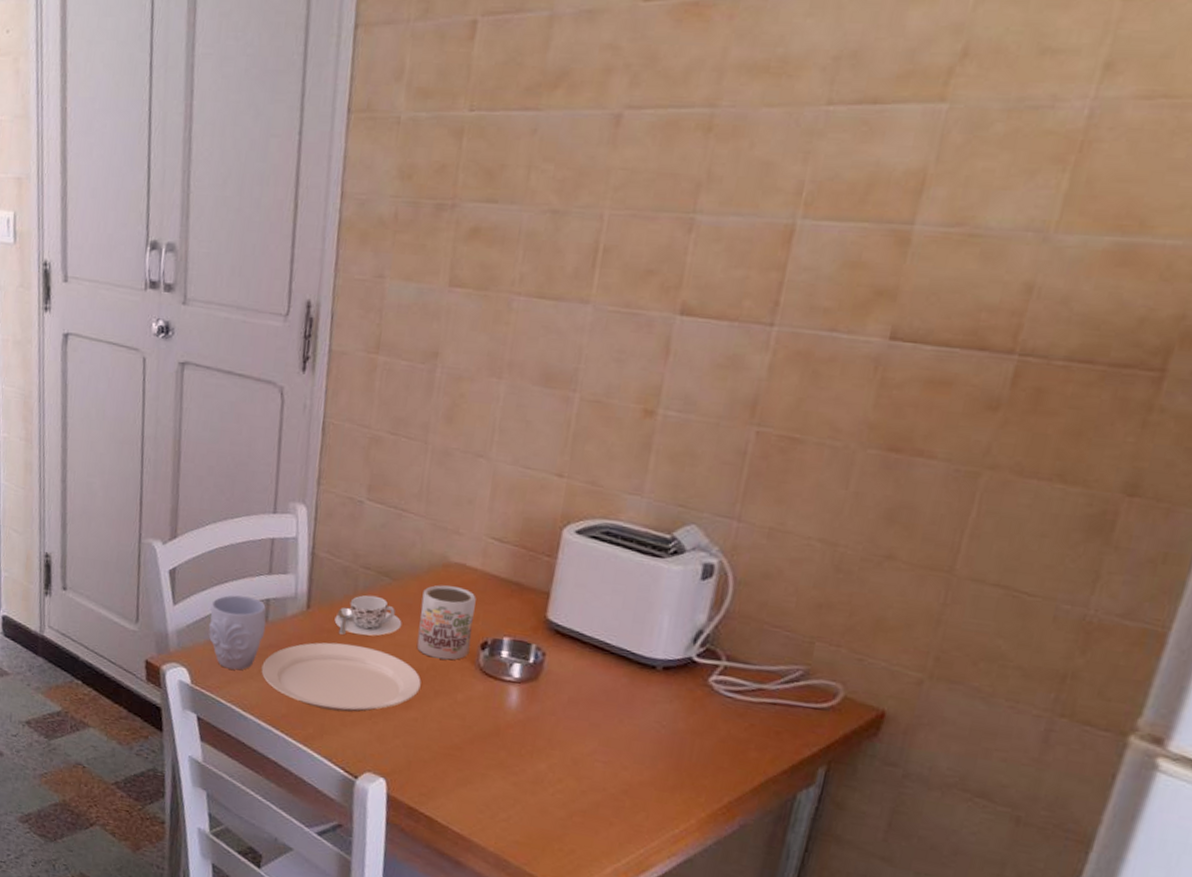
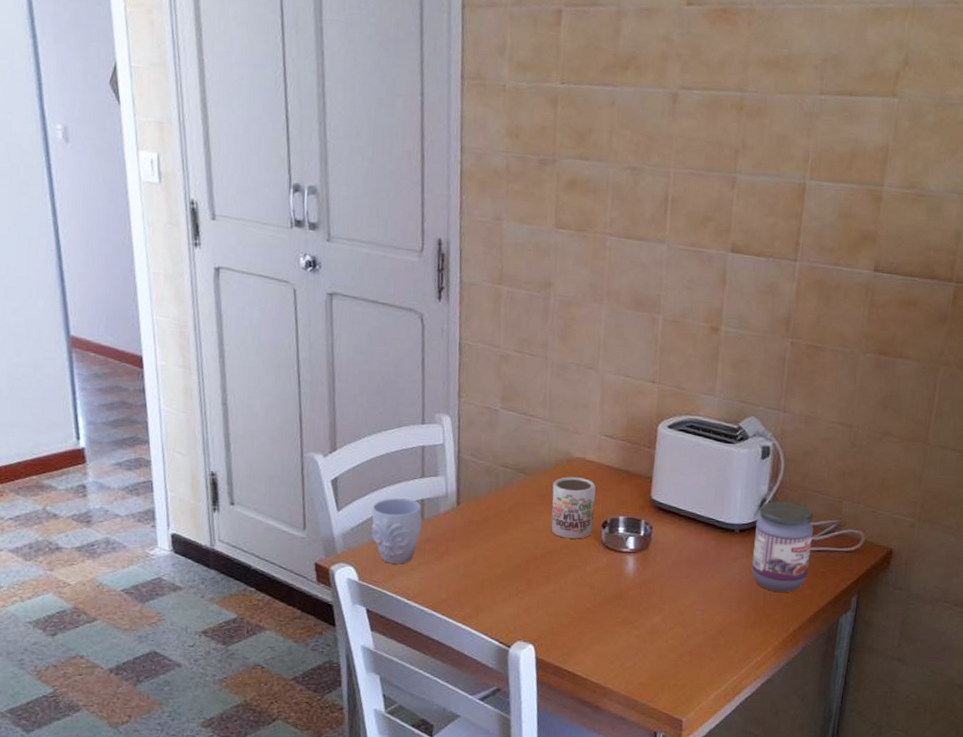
plate: present [261,642,421,712] -> none [421,532,557,592]
teacup: present [334,595,402,636] -> none [481,489,538,525]
jam: none [675,634,770,753] -> present [751,501,814,592]

